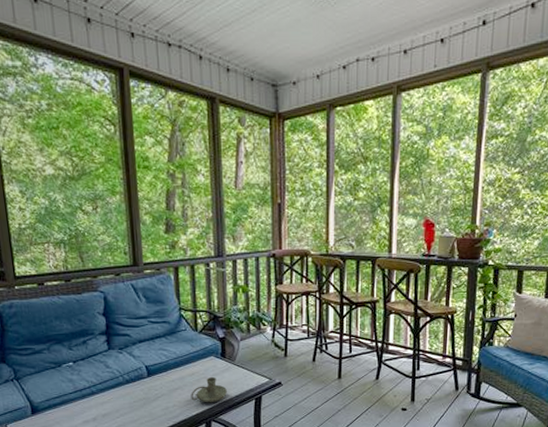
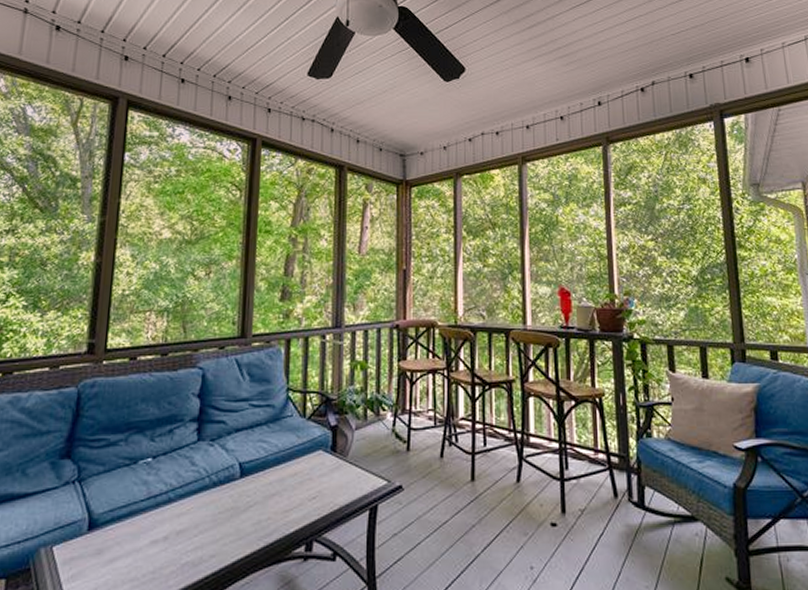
candle holder: present [191,376,227,403] -> none [290,477,335,515]

